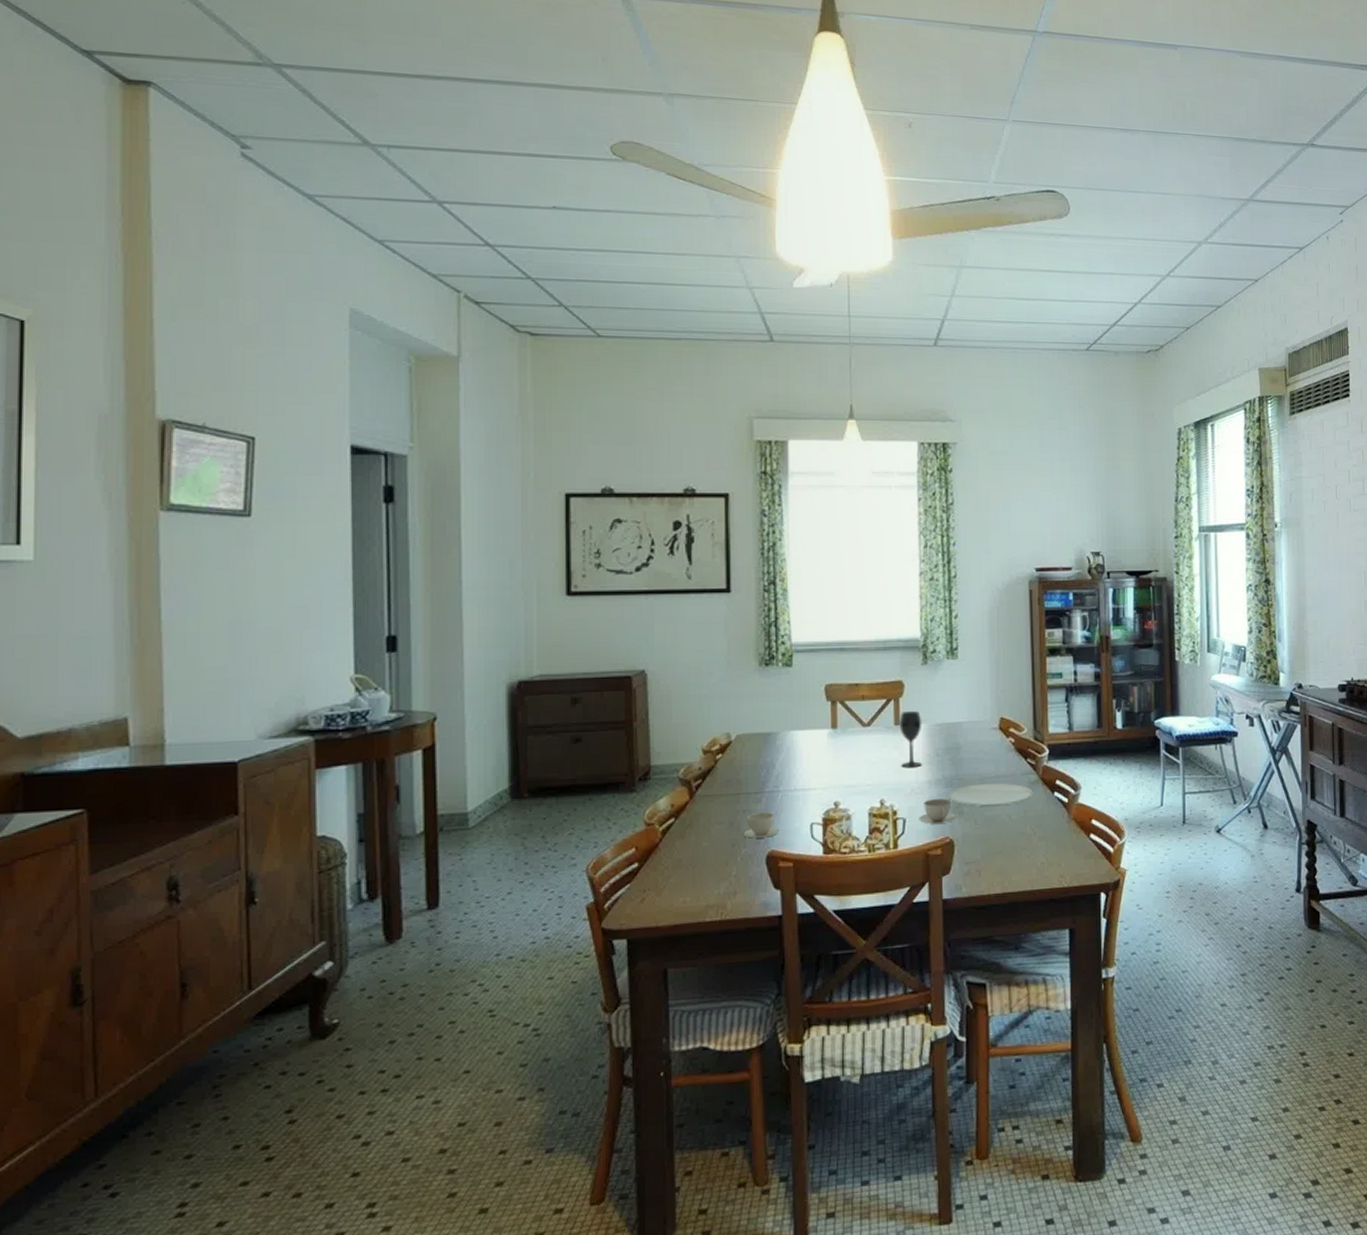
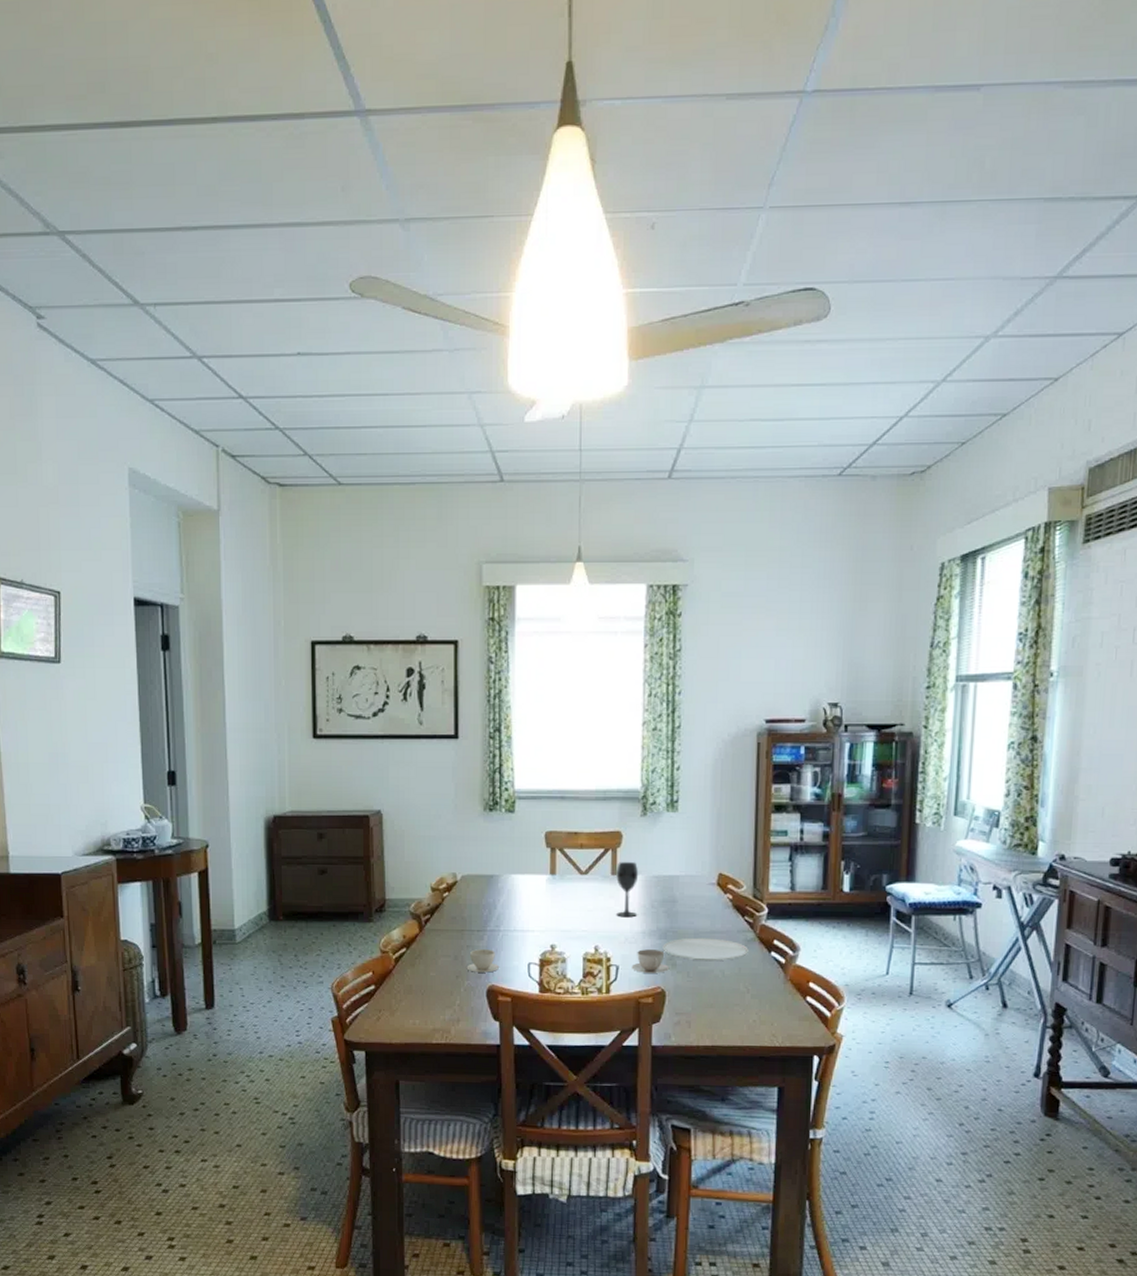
books: present [1124,680,1155,714] -> none [853,842,889,877]

